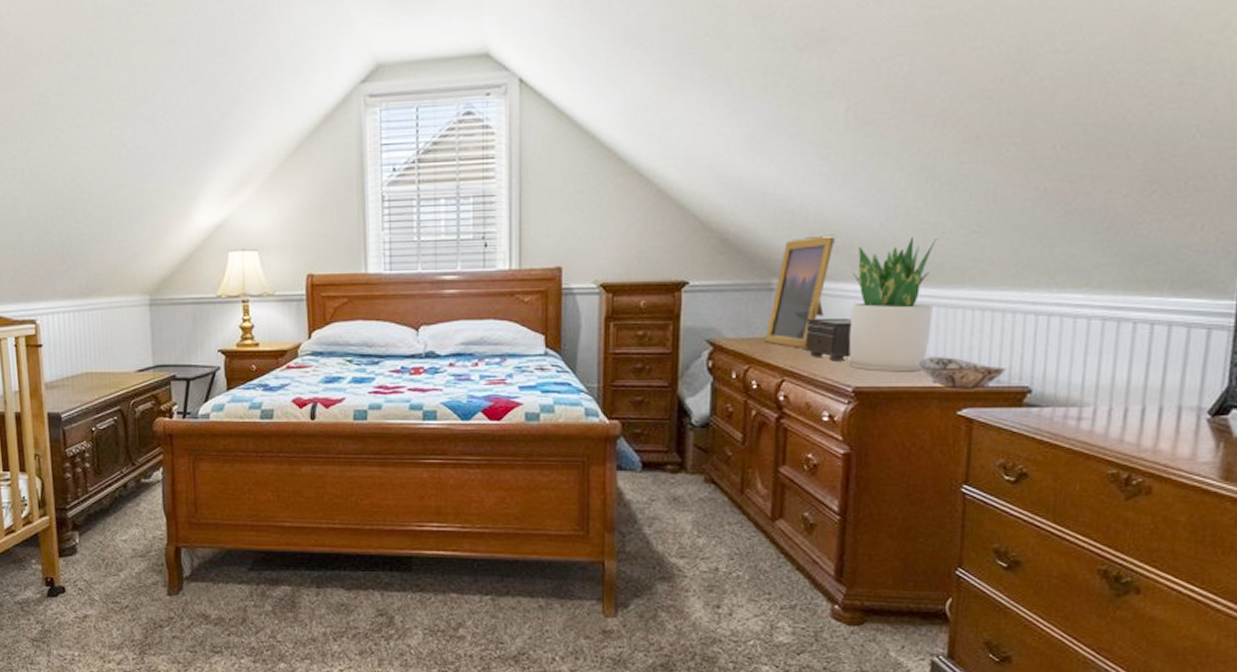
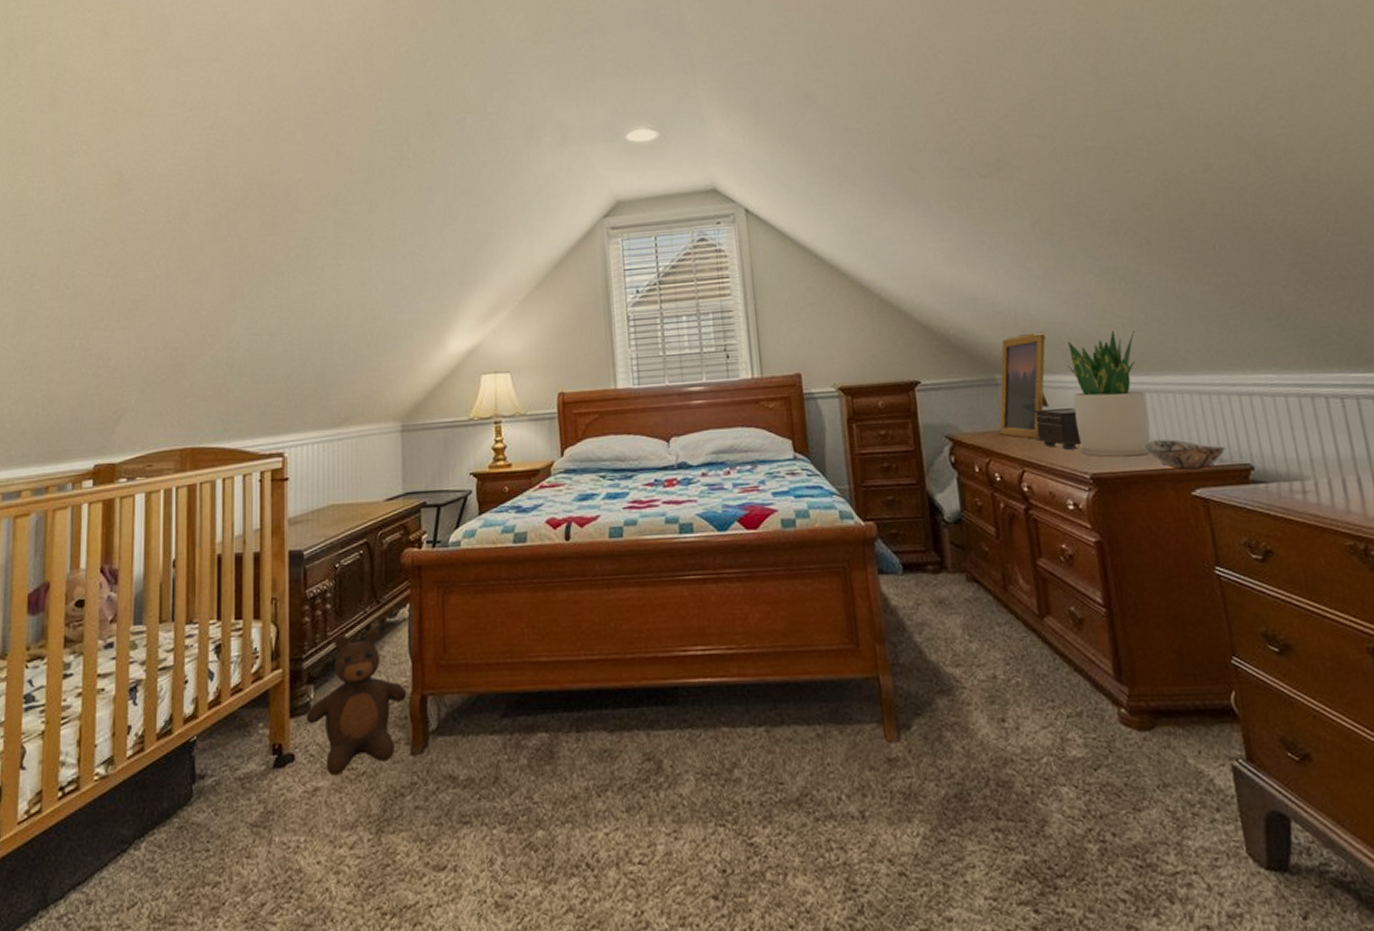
teddy bear: none [73,486,163,607] -> present [306,627,407,776]

